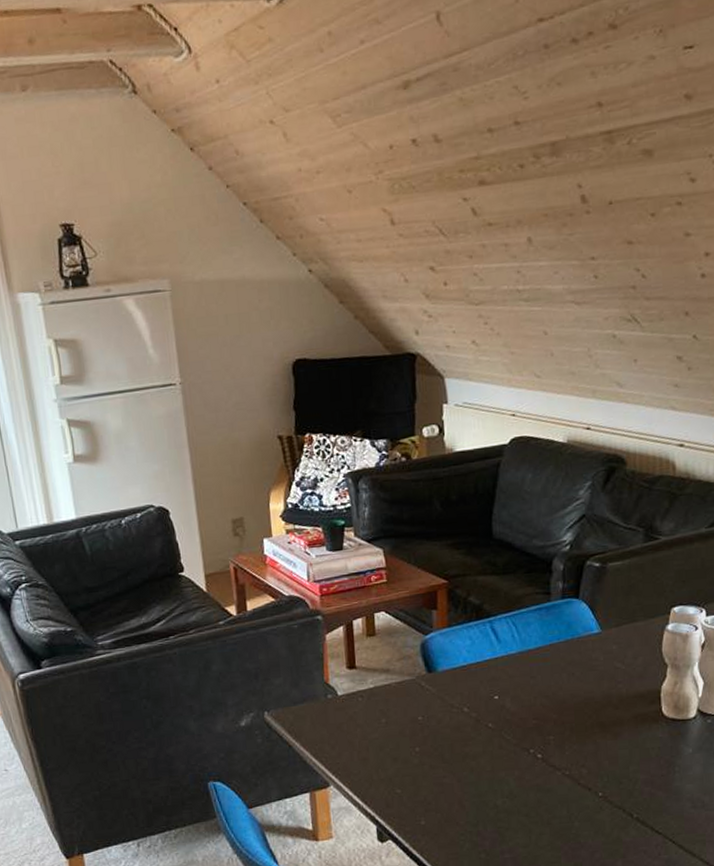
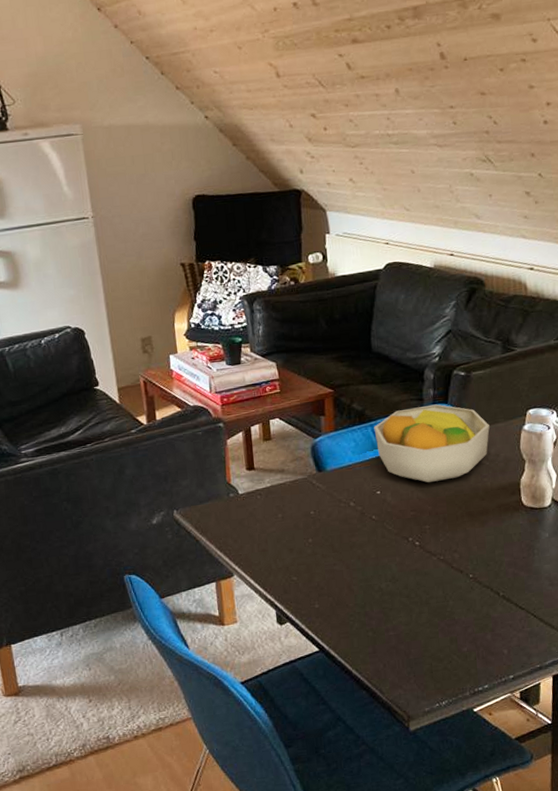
fruit bowl: none [493,599,627,688] -> present [374,404,490,483]

